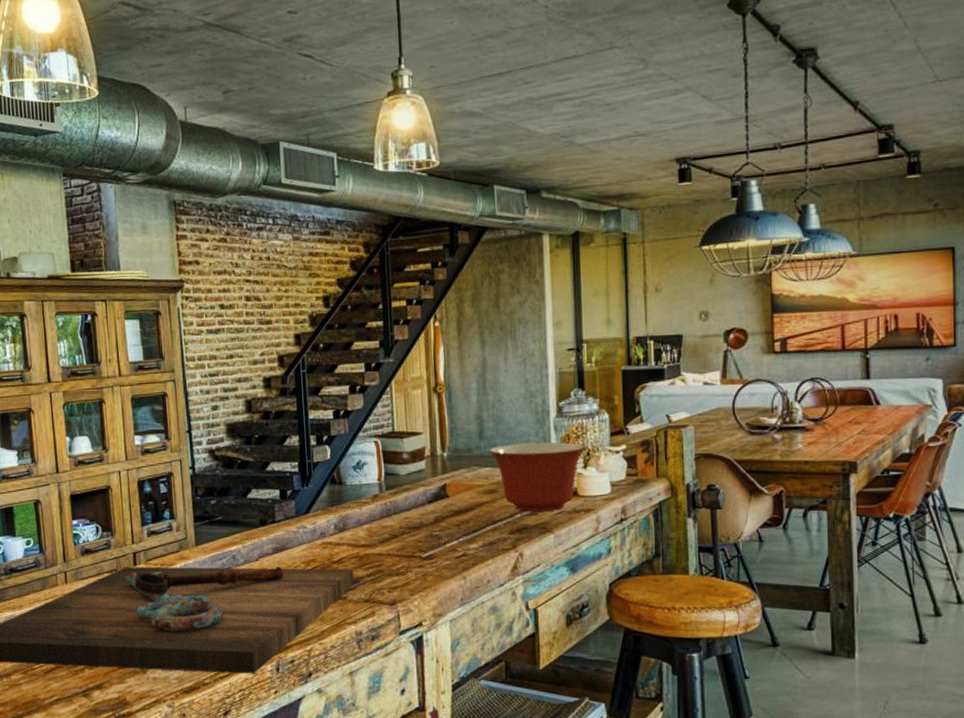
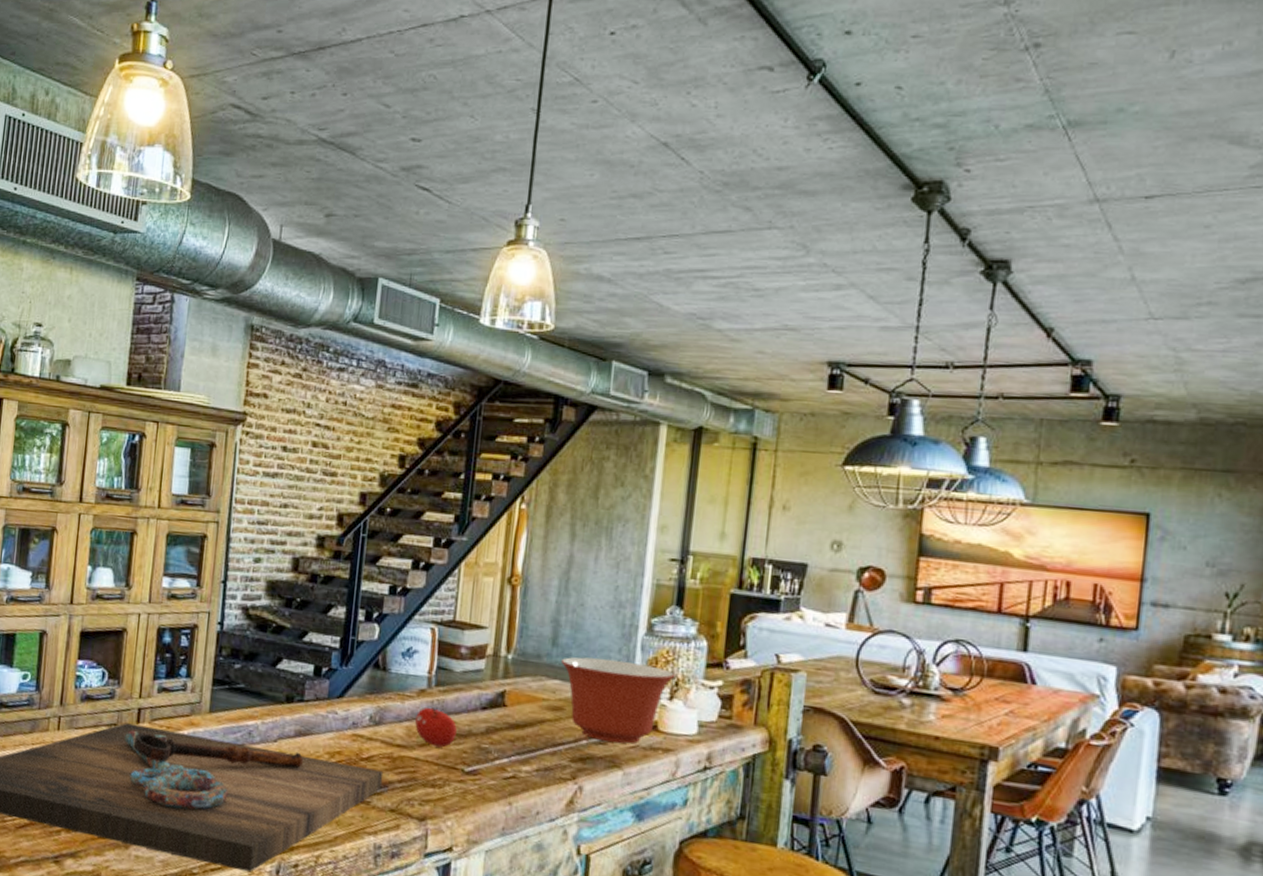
fruit: none [374,508,410,541] -> present [415,707,457,748]

